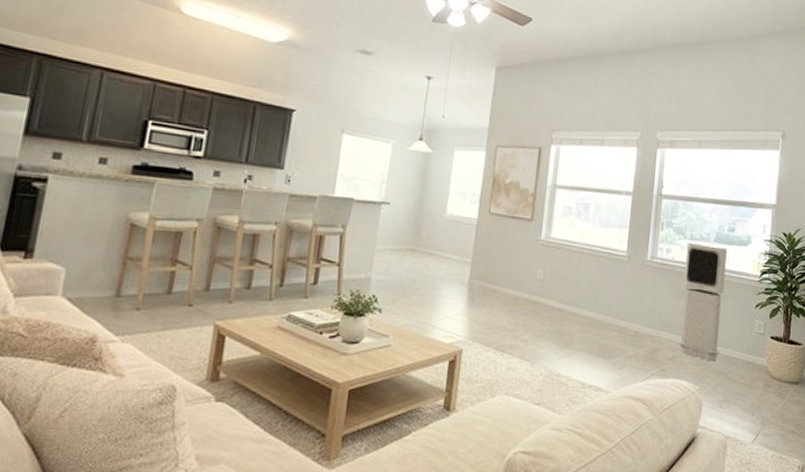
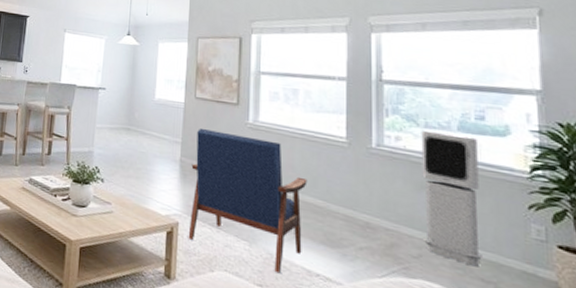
armchair: none [471,246,590,390] -> present [188,128,308,274]

